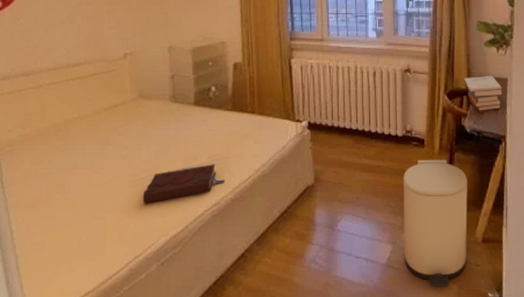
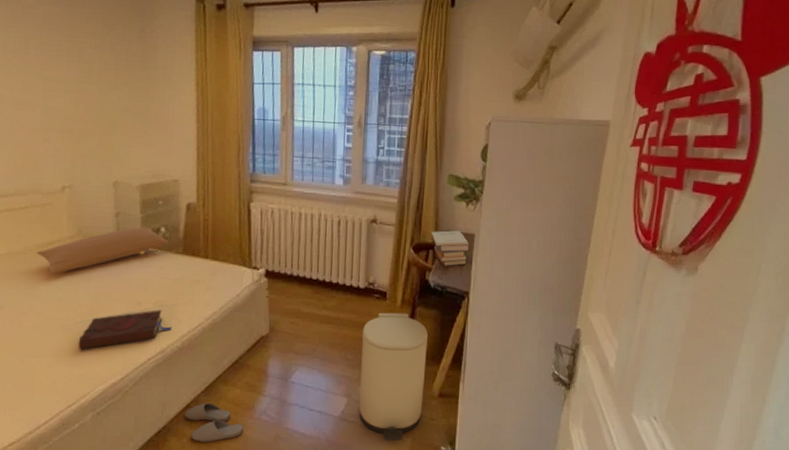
pillow: none [104,87,219,134] -> present [36,227,169,273]
slippers: none [240,252,294,290] -> present [185,403,243,442]

